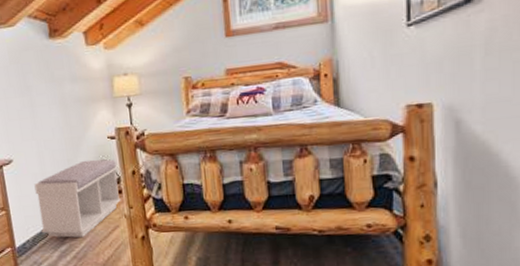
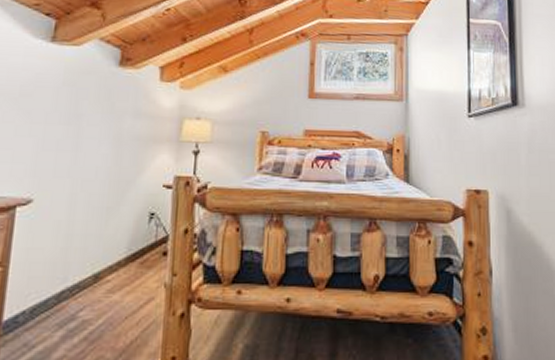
bench: present [34,159,121,238] -> none [47,210,167,311]

